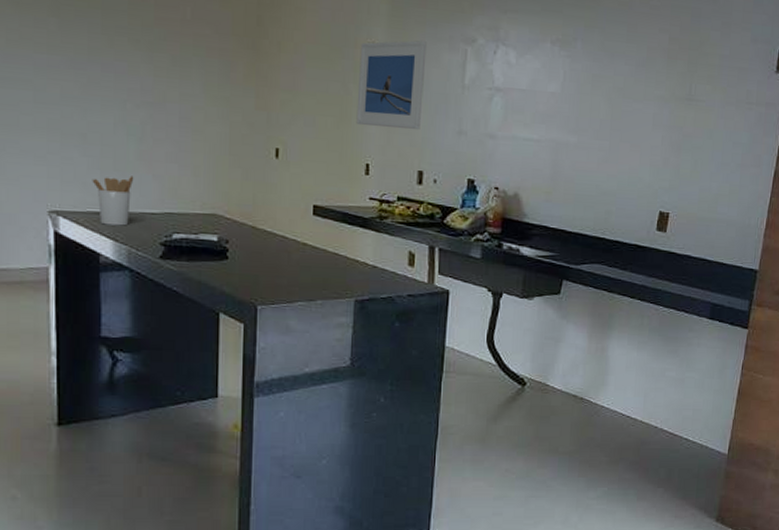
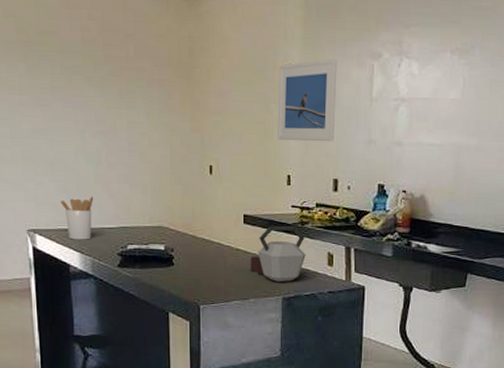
kettle: none [319,219,384,283] -> present [250,226,306,282]

